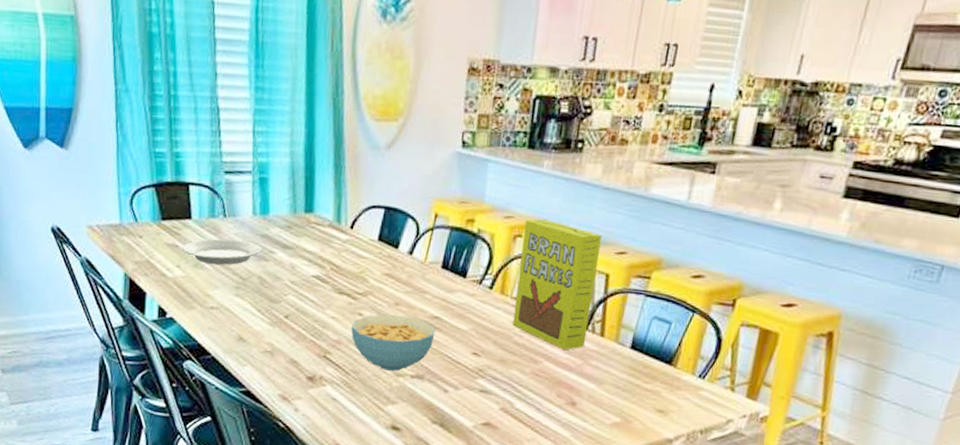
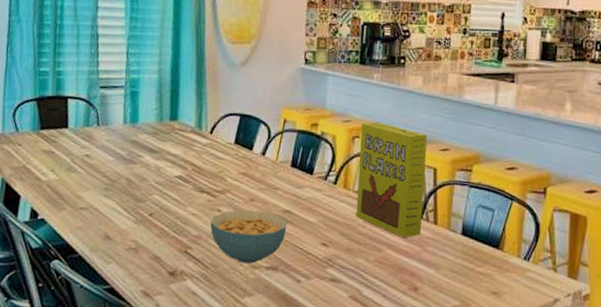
plate: present [182,239,262,265] -> none [57,145,131,169]

